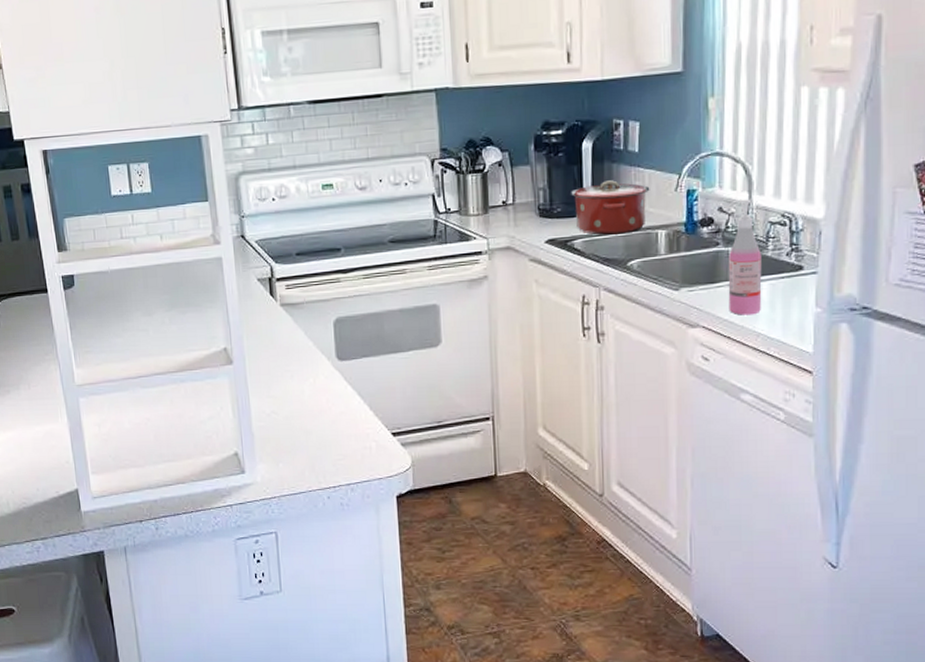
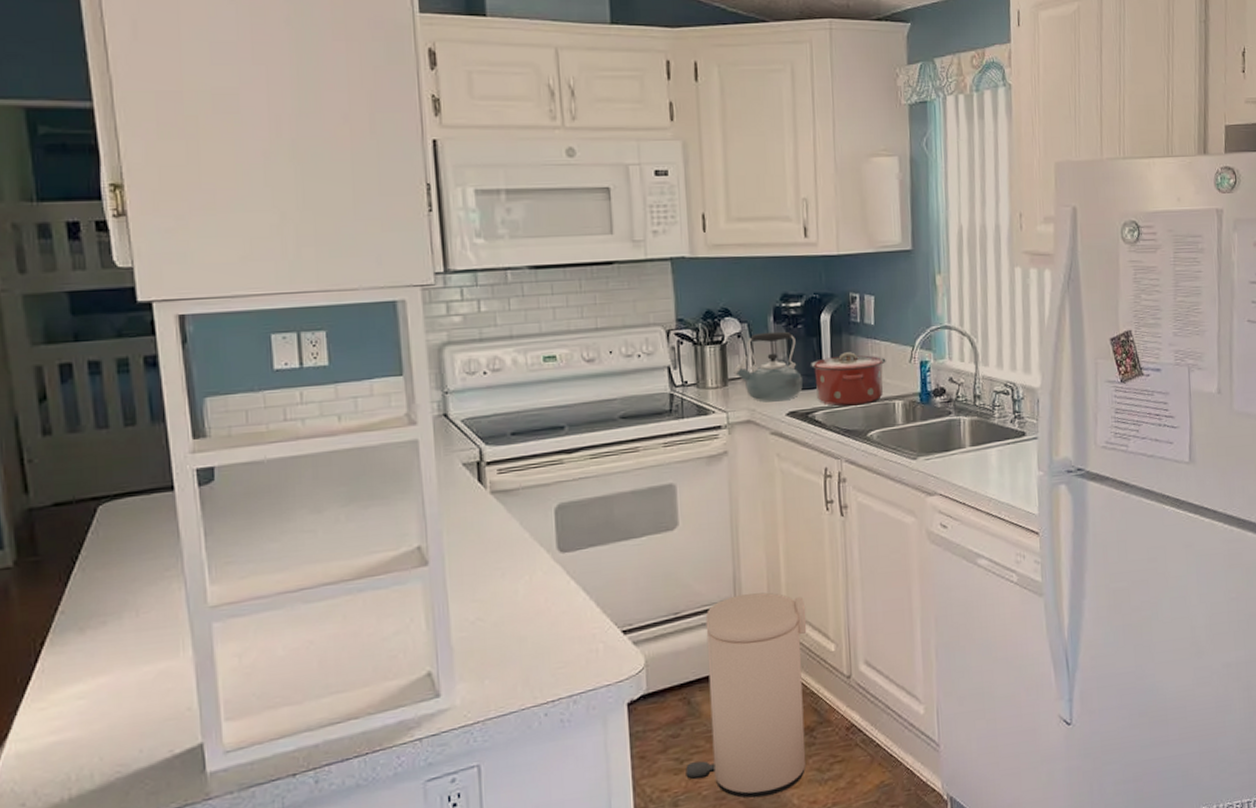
pedal bin: none [447,410,561,592] -> present [685,592,807,798]
kettle: none [493,159,563,230] -> present [732,331,804,402]
soap dispenser: present [728,199,762,315] -> none [960,369,991,482]

